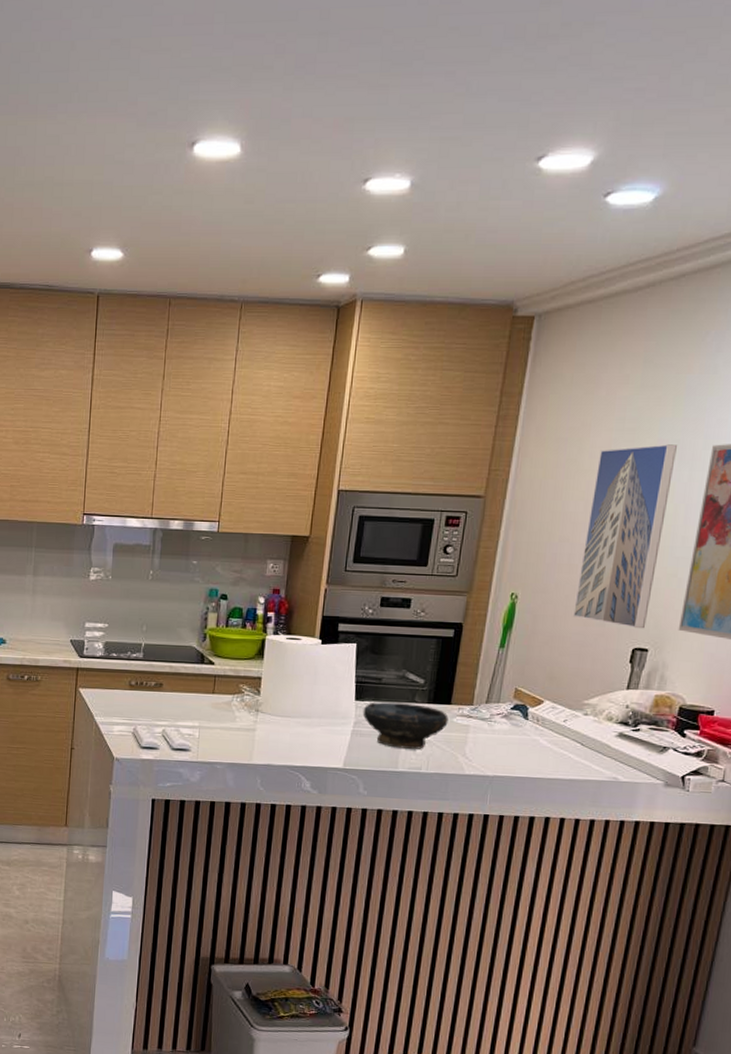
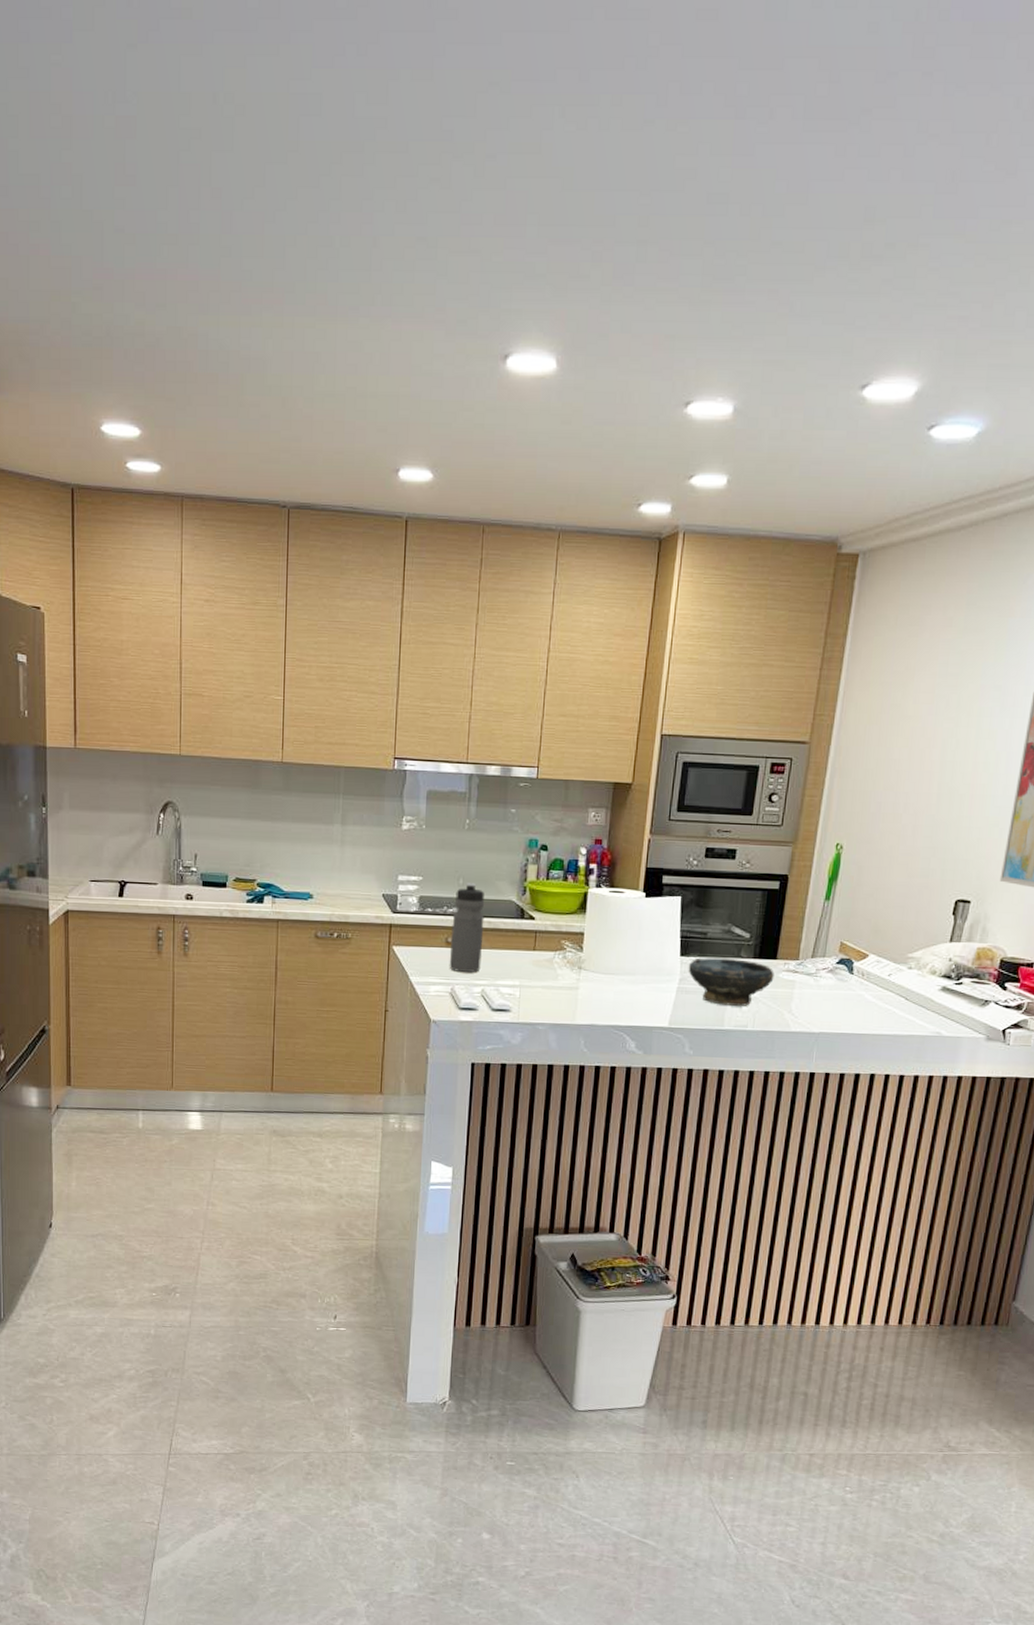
water bottle: none [132,630,166,714] -> present [449,883,484,973]
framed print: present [573,444,677,629] -> none [898,690,999,880]

